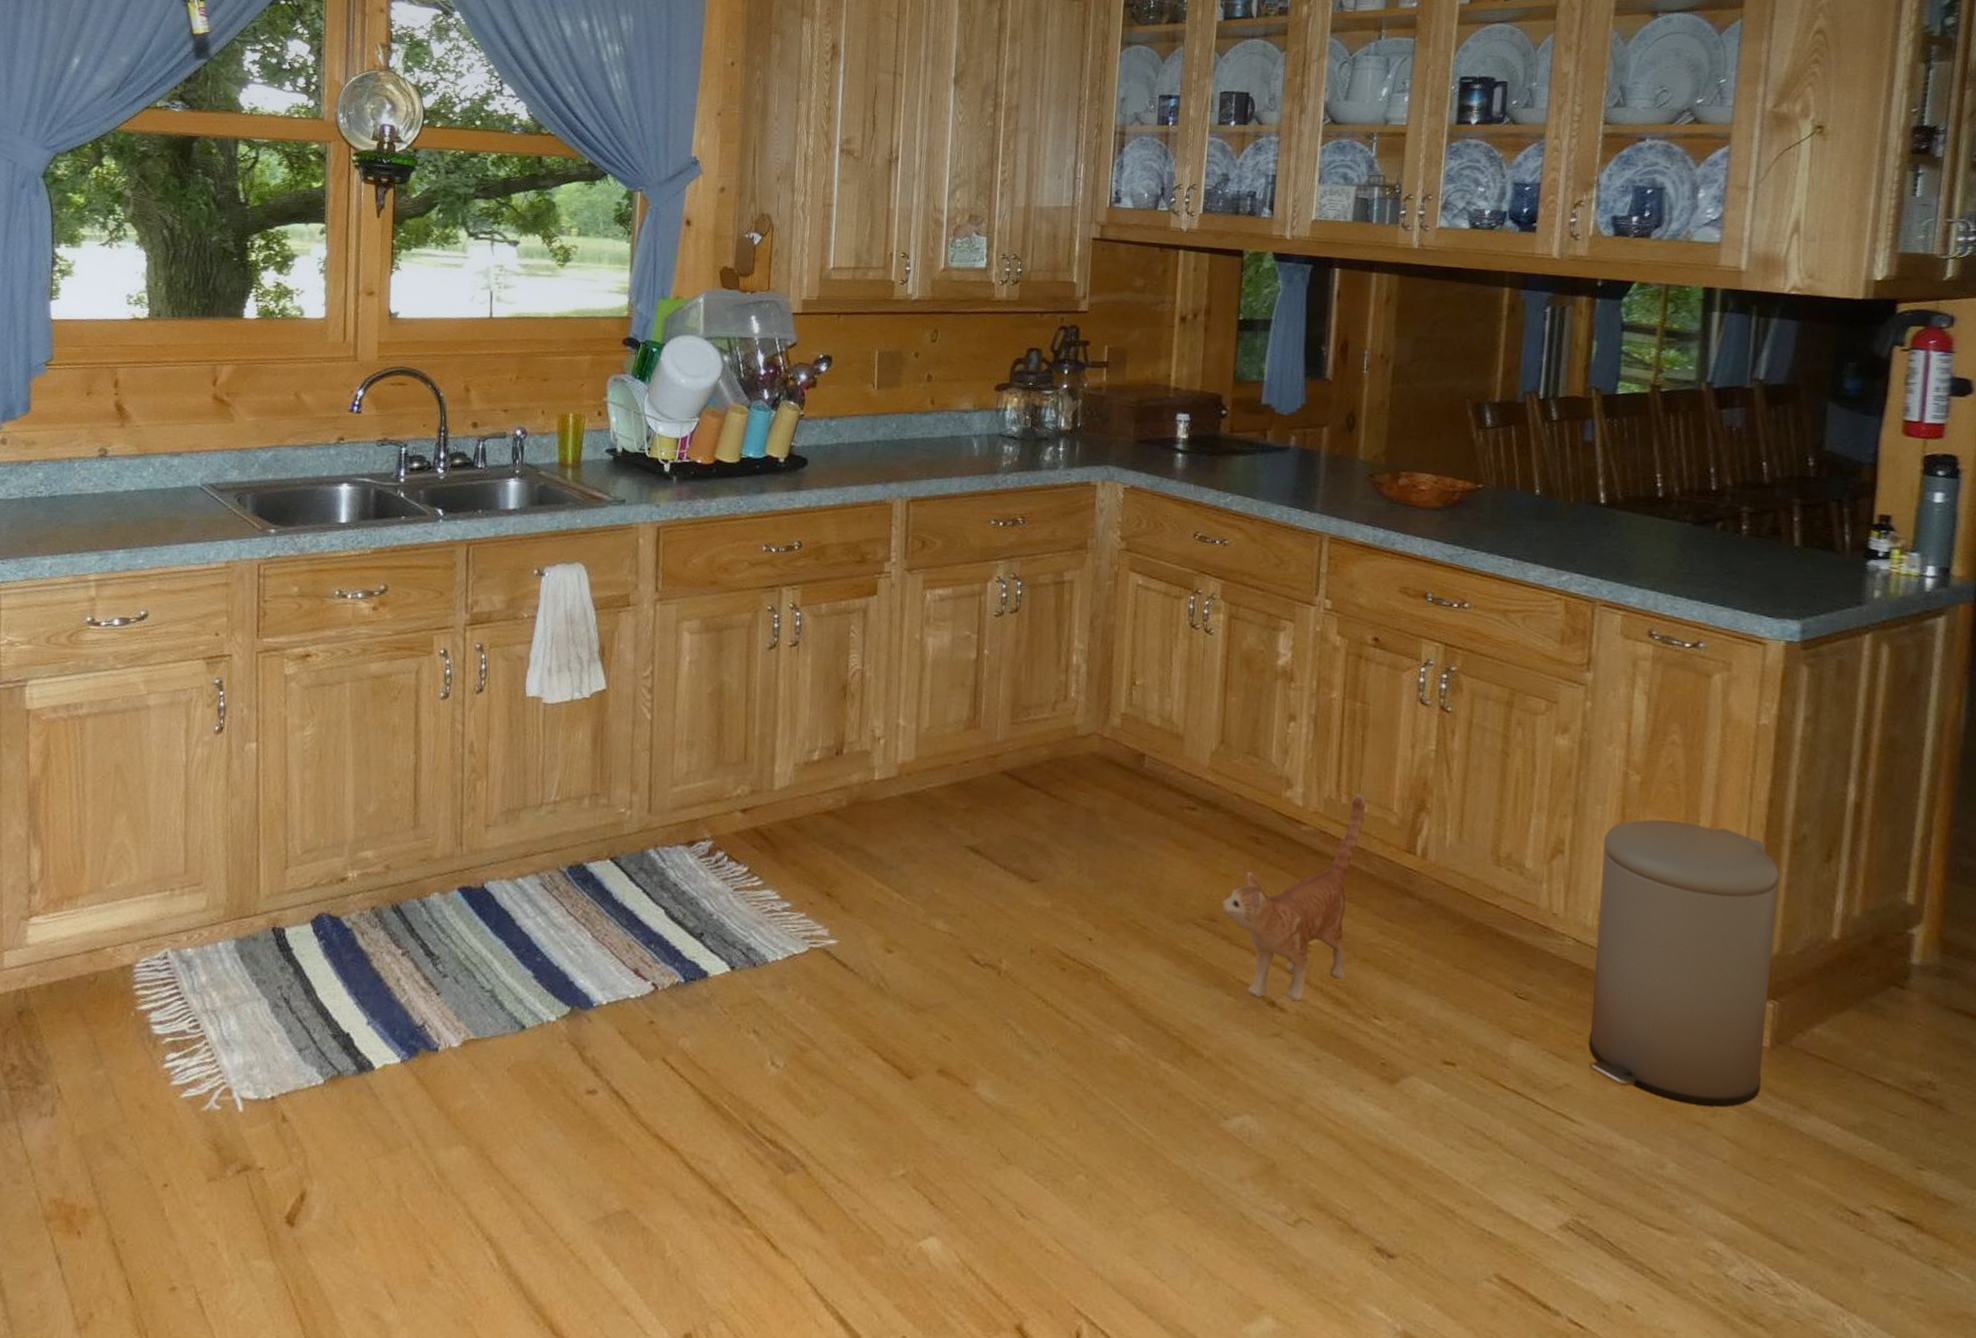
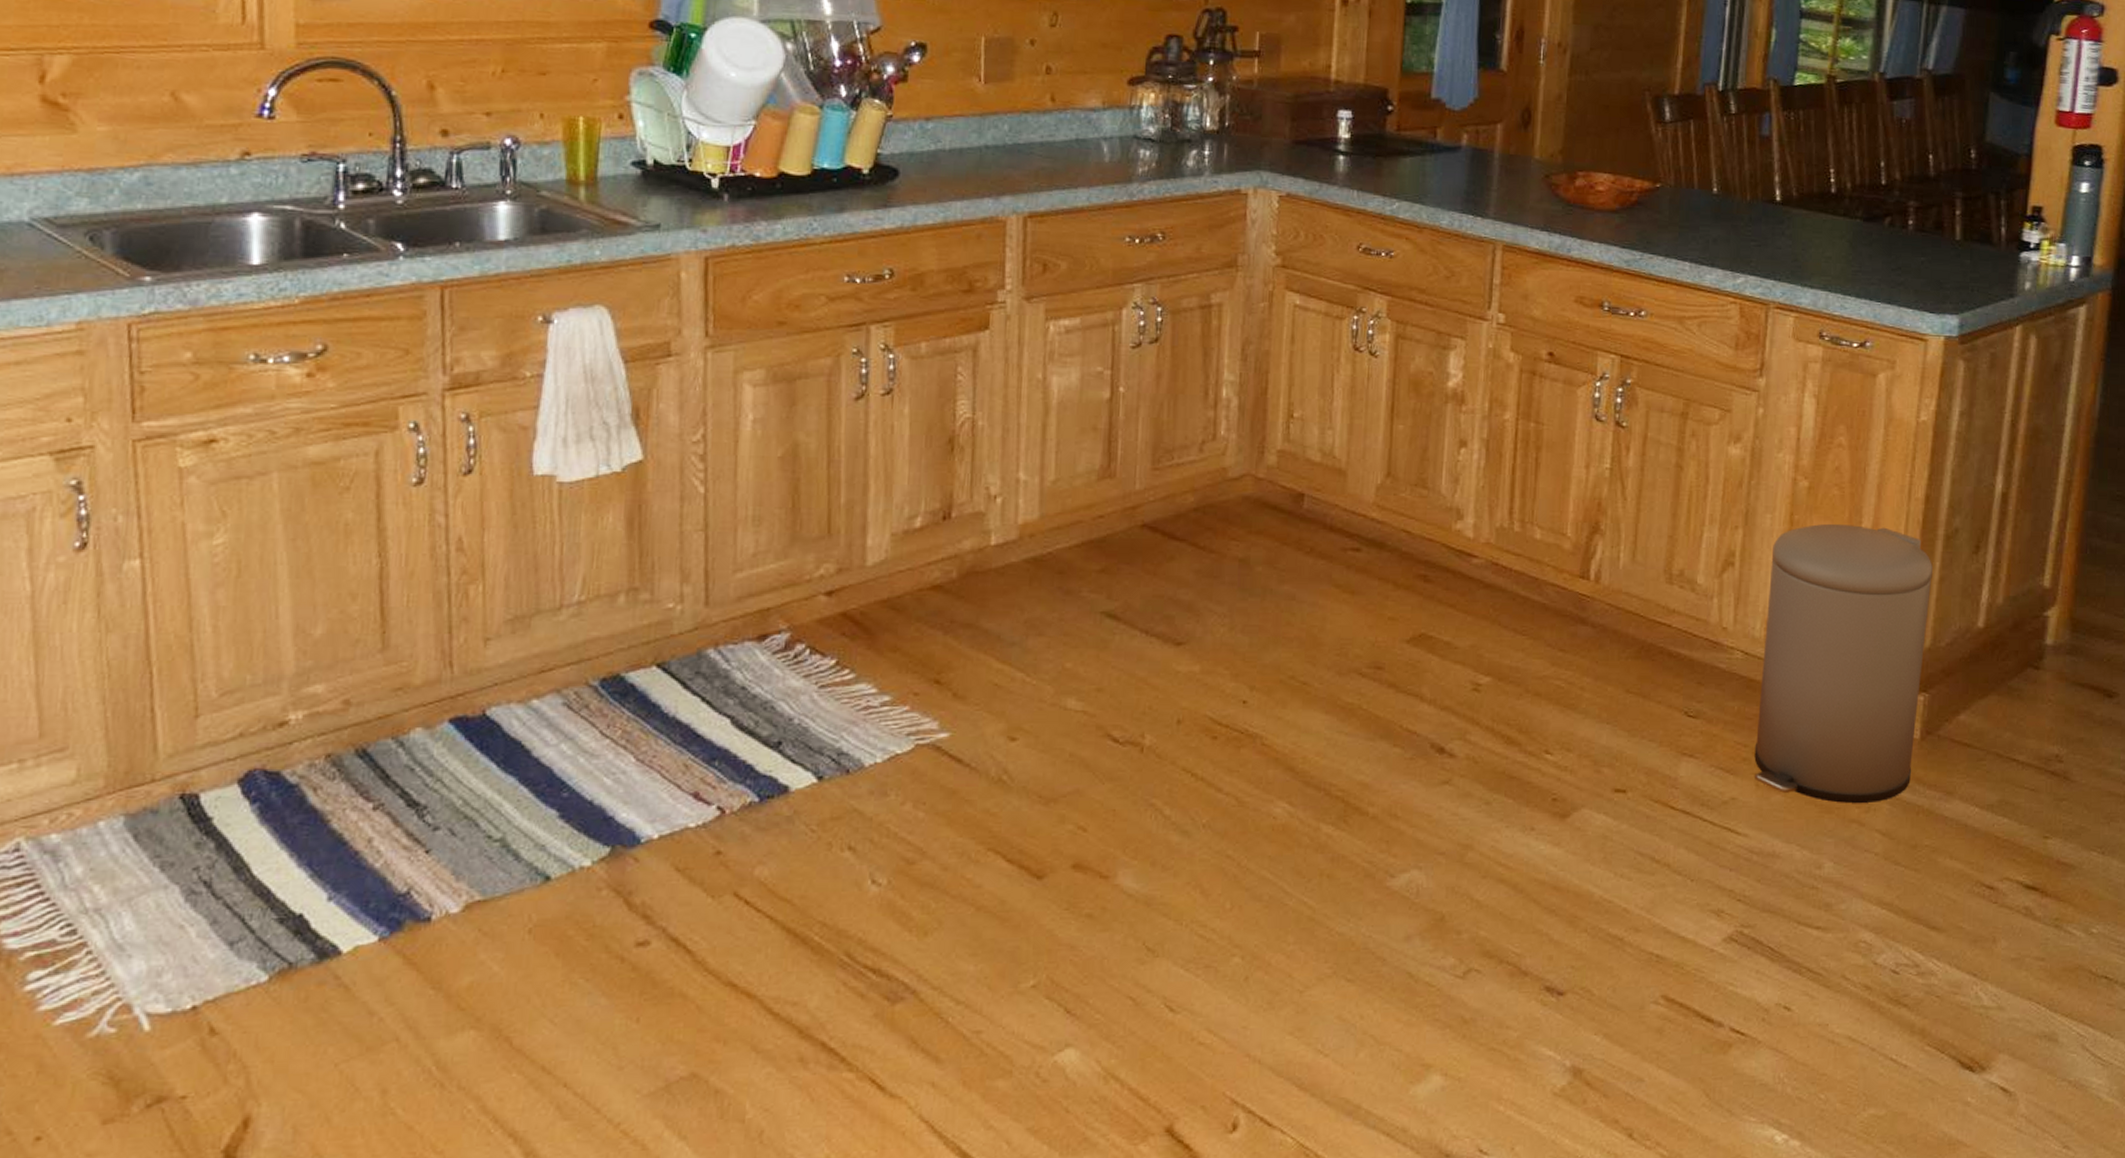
cat: present [1221,792,1366,1002] -> none [1388,519,1539,746]

